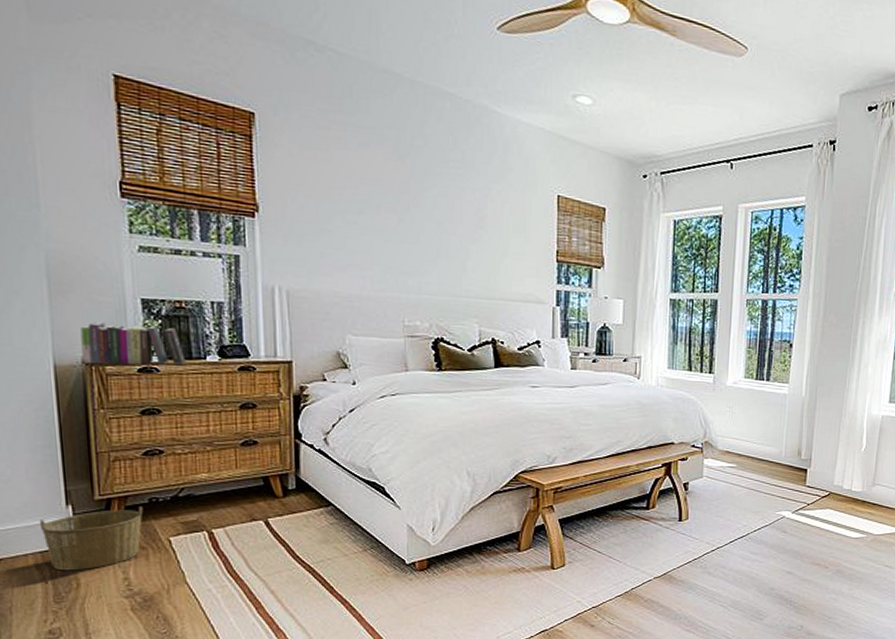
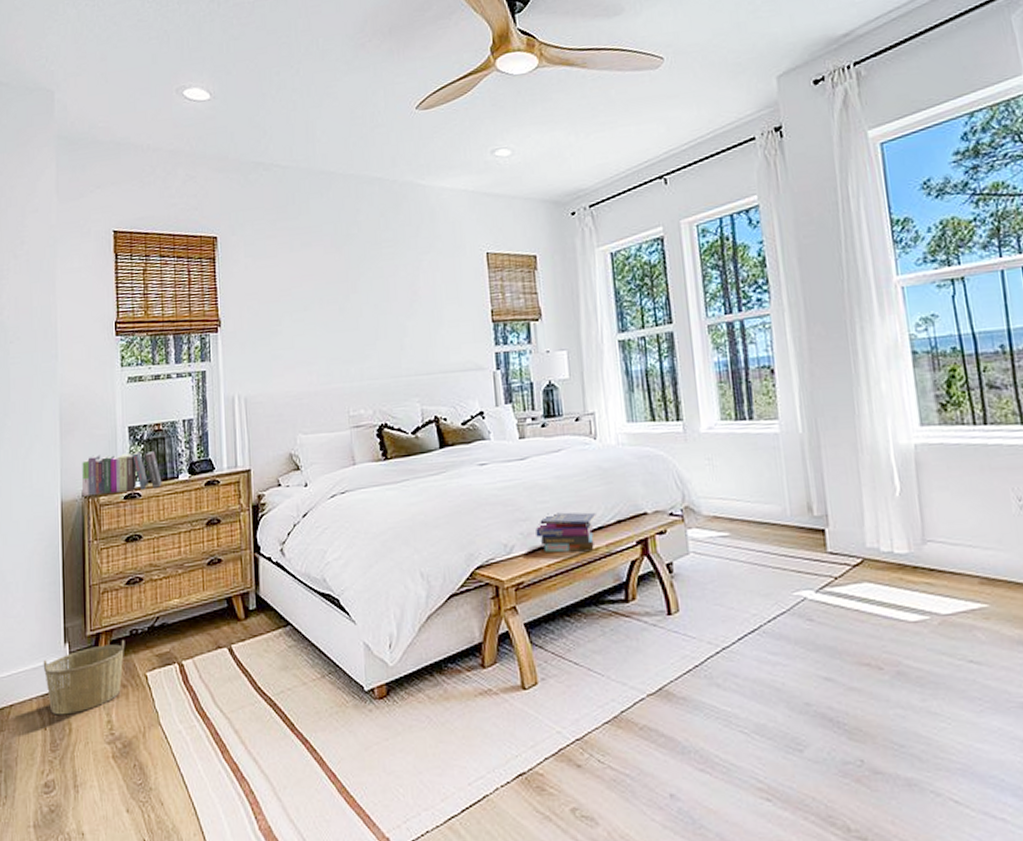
books: none [577,434,631,468] -> present [535,512,597,553]

